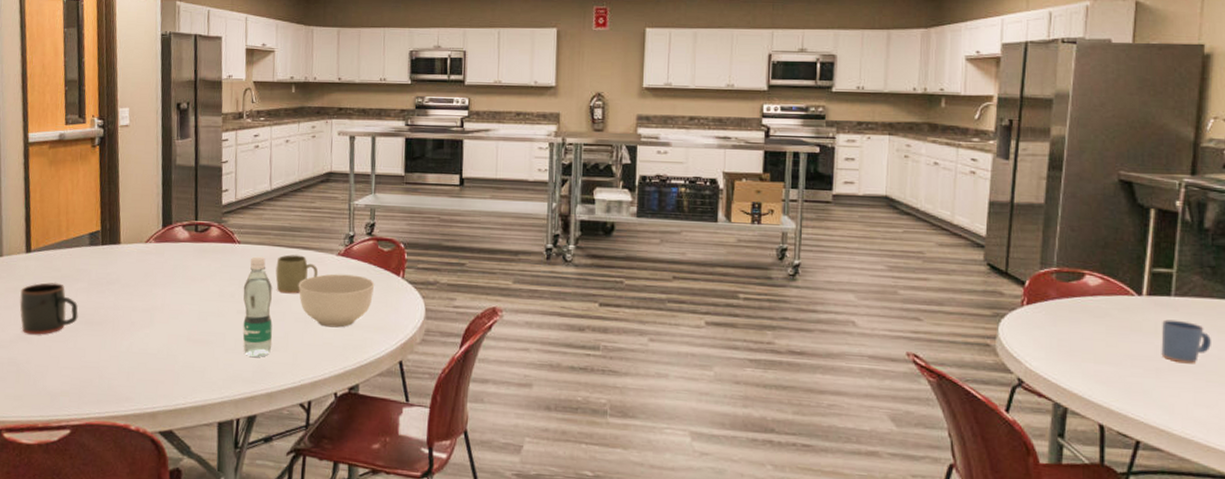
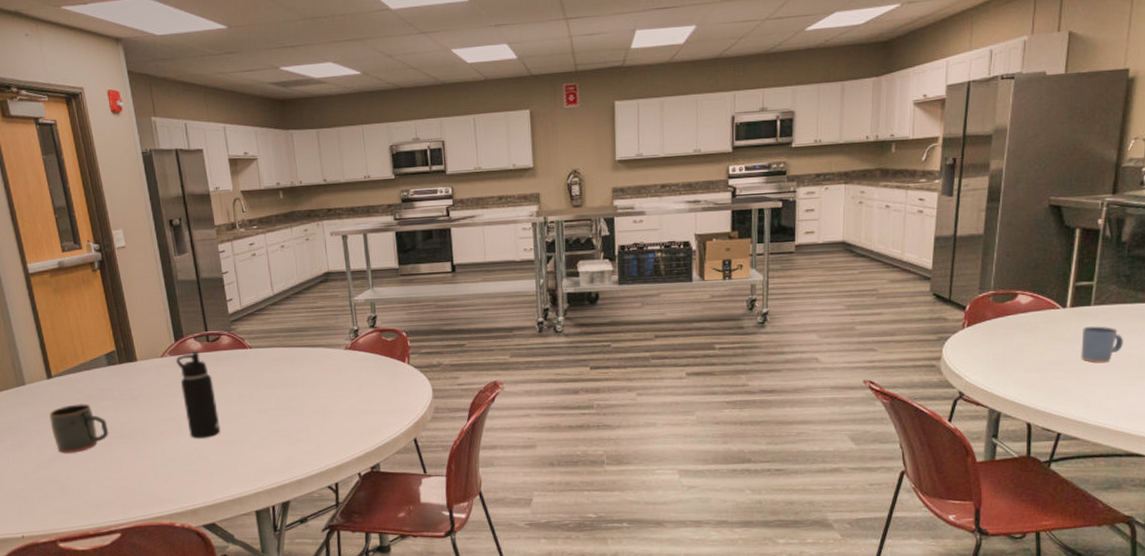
water bottle: none [160,241,195,334] -> present [176,352,221,438]
bottle: present [242,256,273,357] -> none [260,358,295,450]
mug: present [275,254,319,294] -> none [288,353,329,390]
bowl: present [298,273,375,328] -> none [312,365,383,416]

